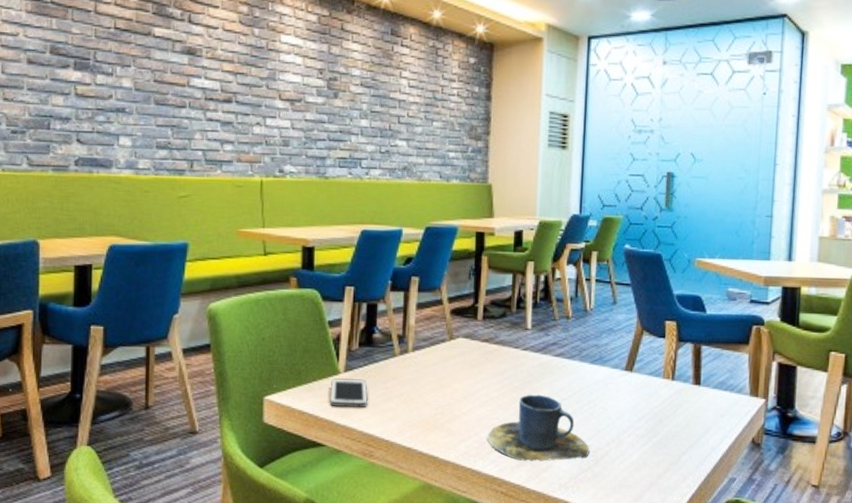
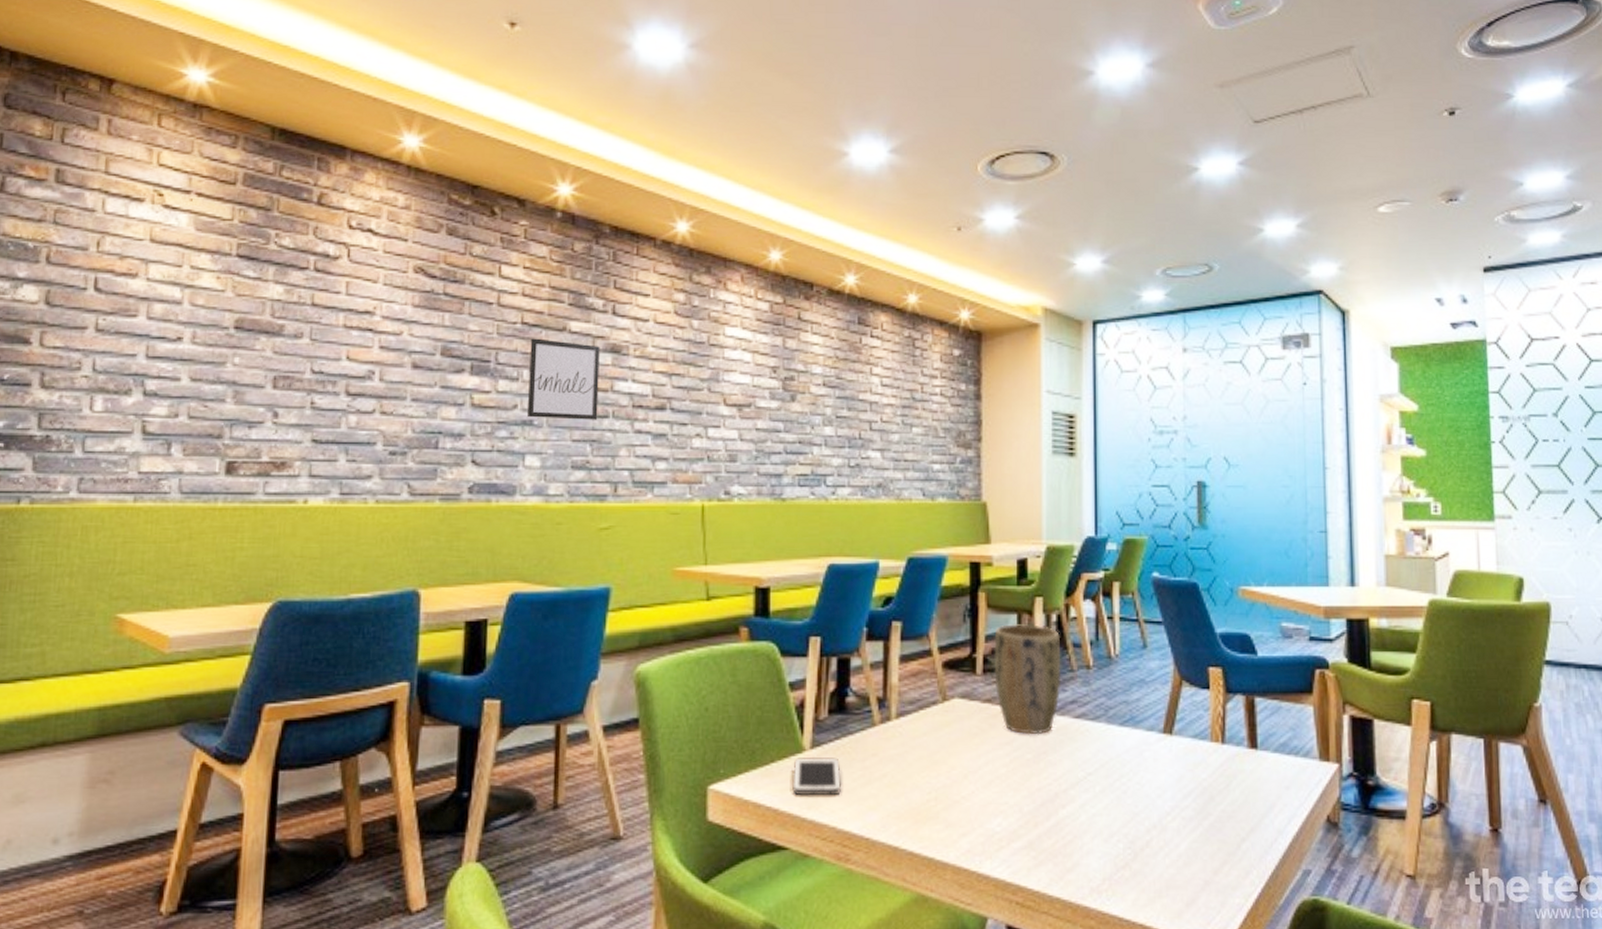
wall art: none [120,41,178,109] -> present [526,338,600,420]
cup: present [488,394,589,462] -> none [996,769,1125,860]
plant pot: none [492,282,547,368] -> present [994,624,1061,735]

